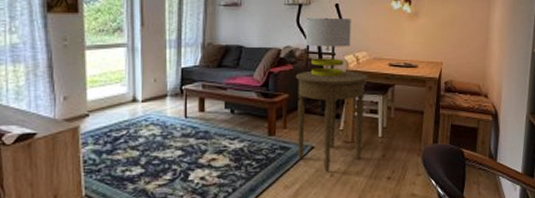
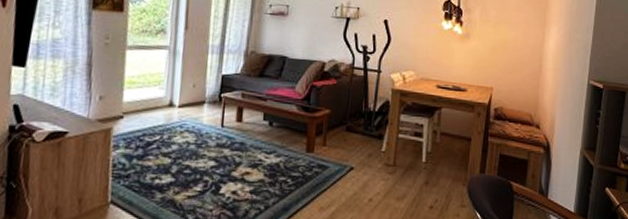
side table: present [295,70,368,172] -> none [336,87,414,195]
table lamp: present [305,18,351,77] -> none [350,32,400,96]

